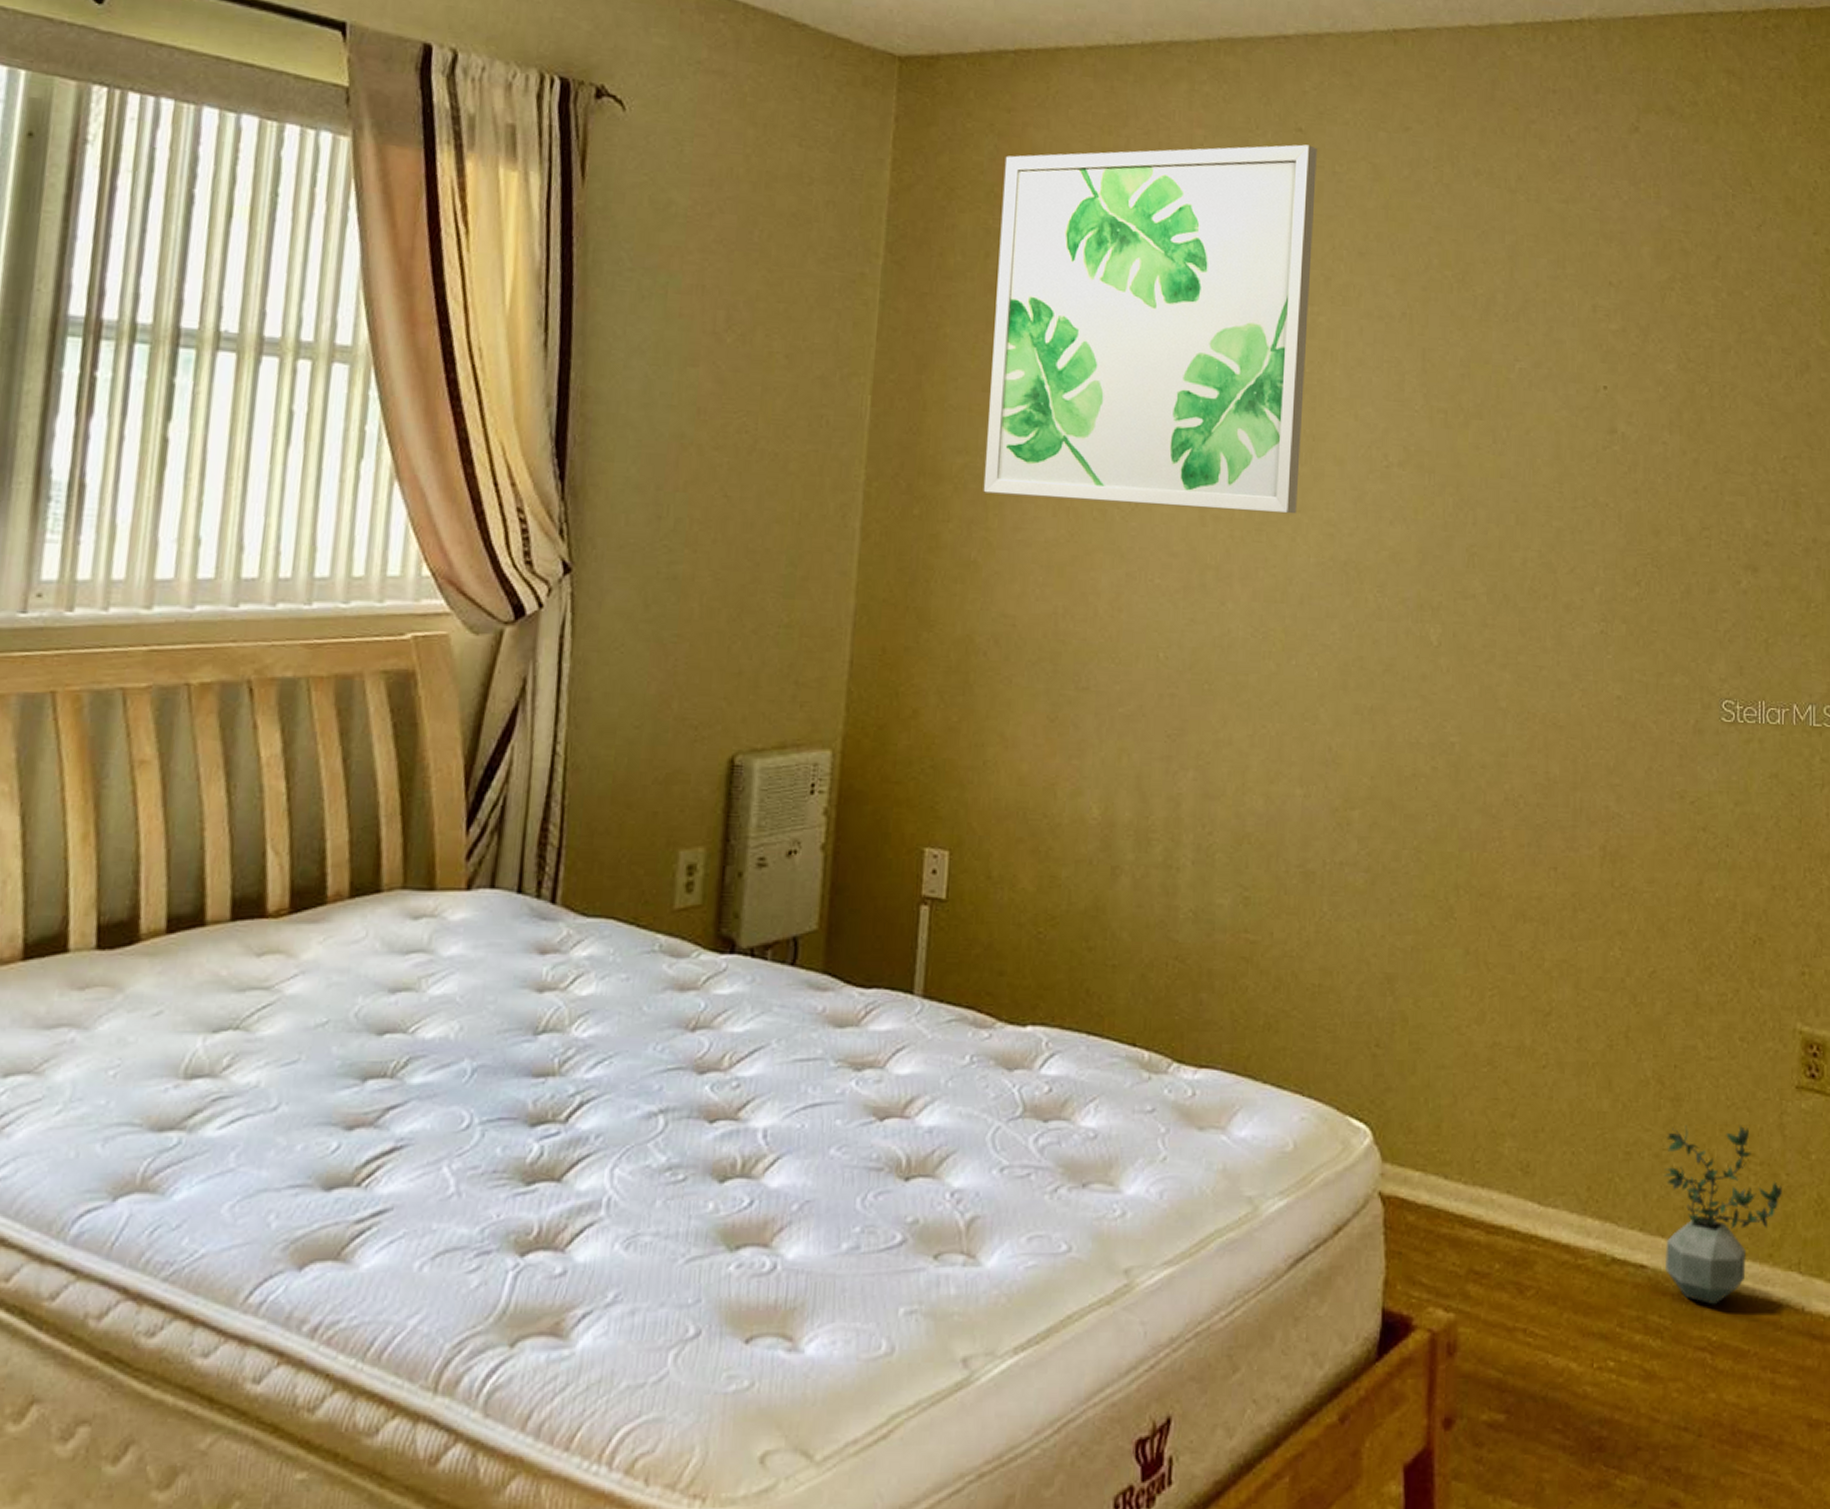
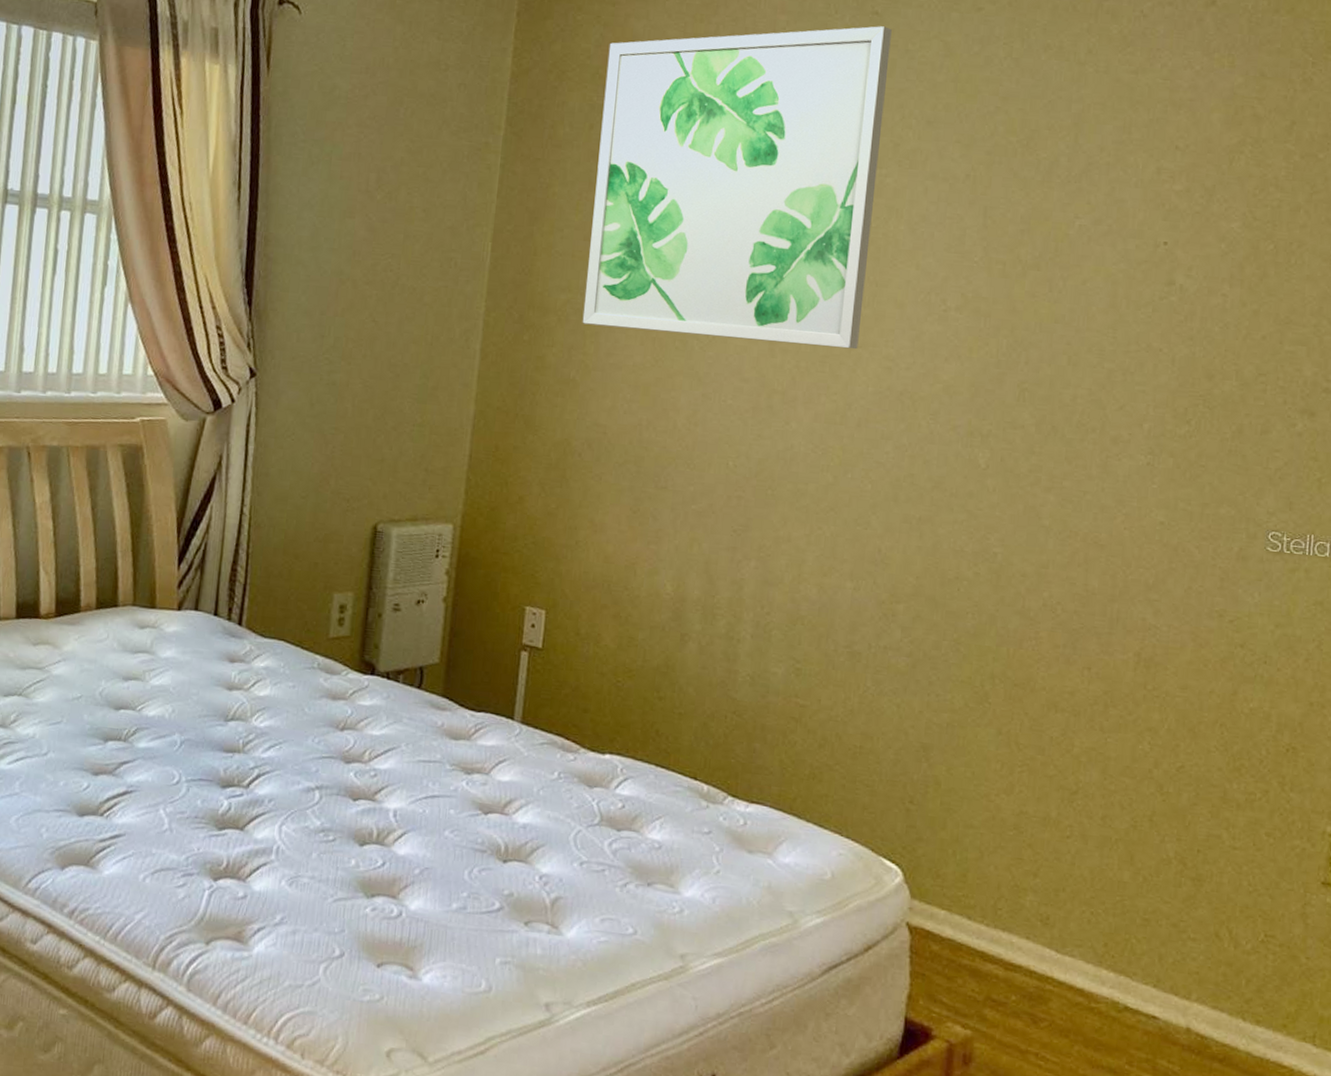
potted plant: present [1664,1124,1782,1305] -> none [1177,903,1301,1061]

